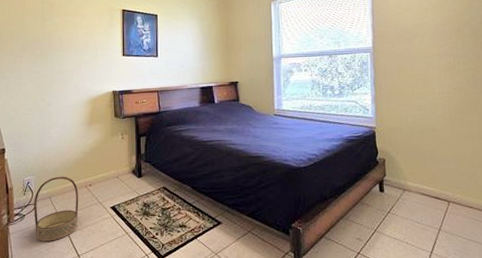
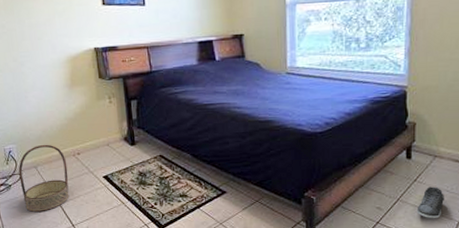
shoe: none [392,218,417,250] -> present [416,186,445,219]

